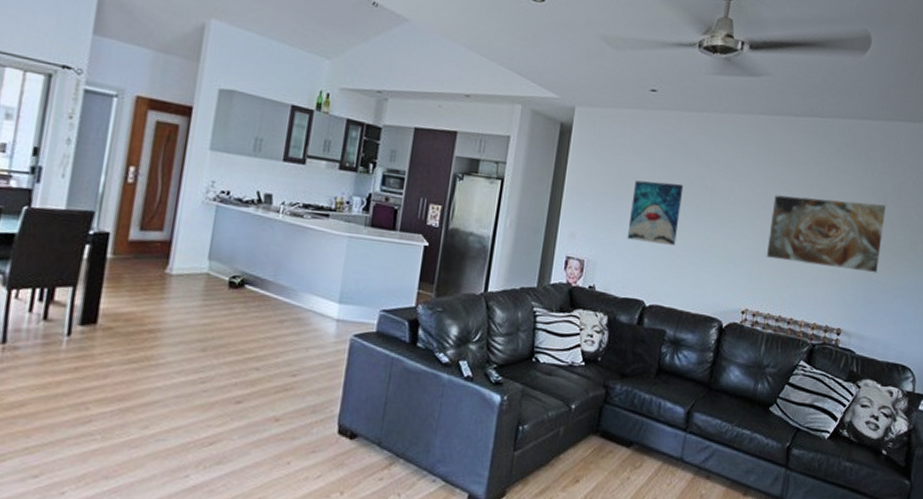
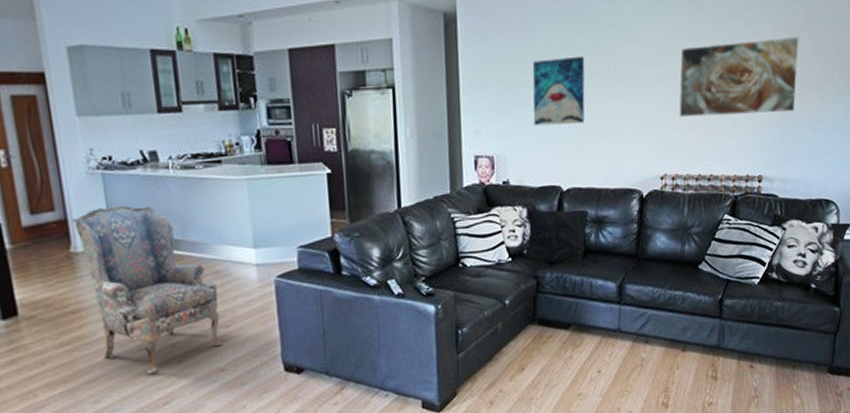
armchair: none [164,236,294,409] -> present [71,205,222,374]

